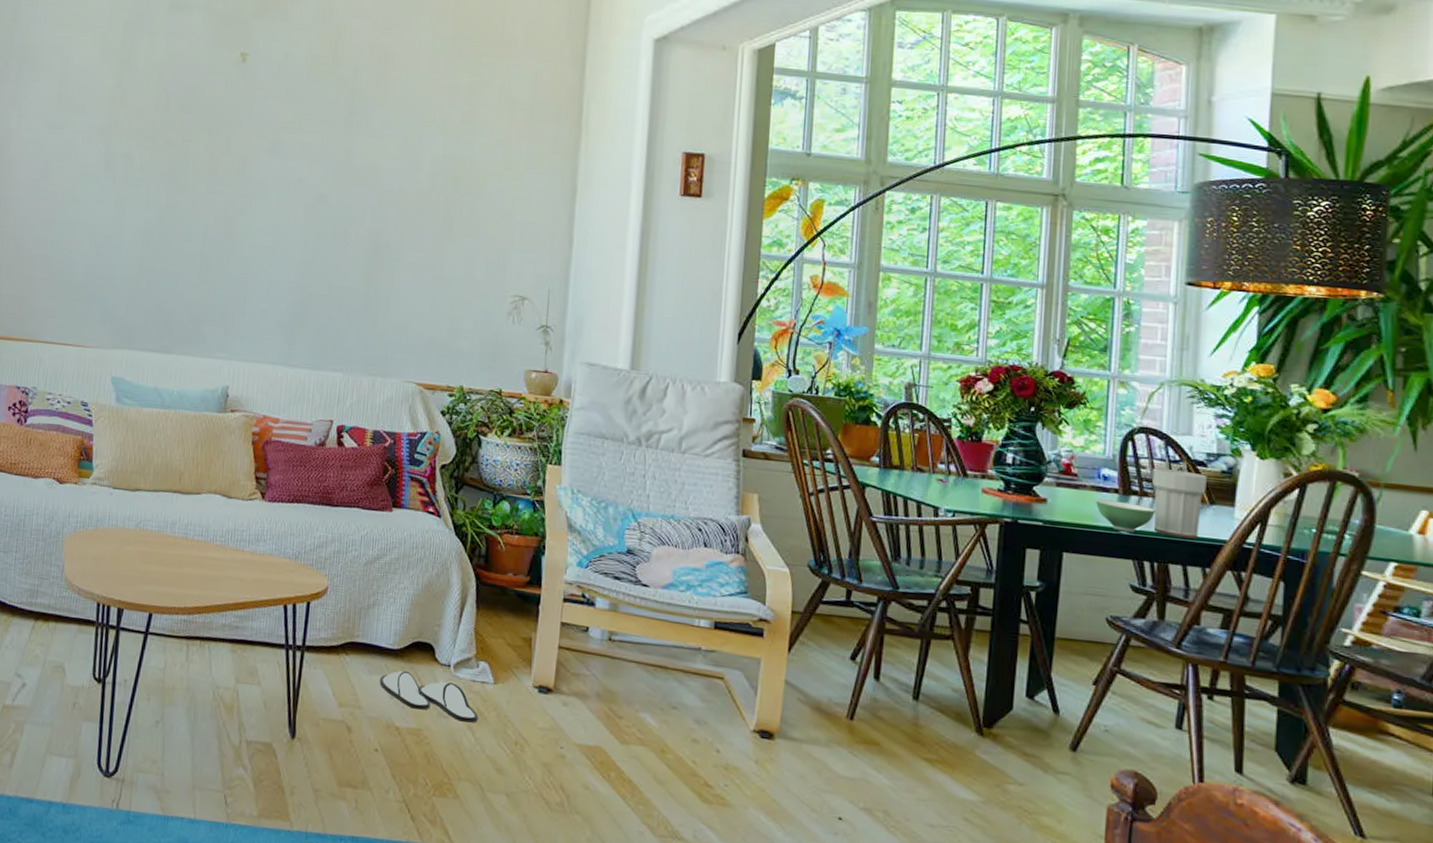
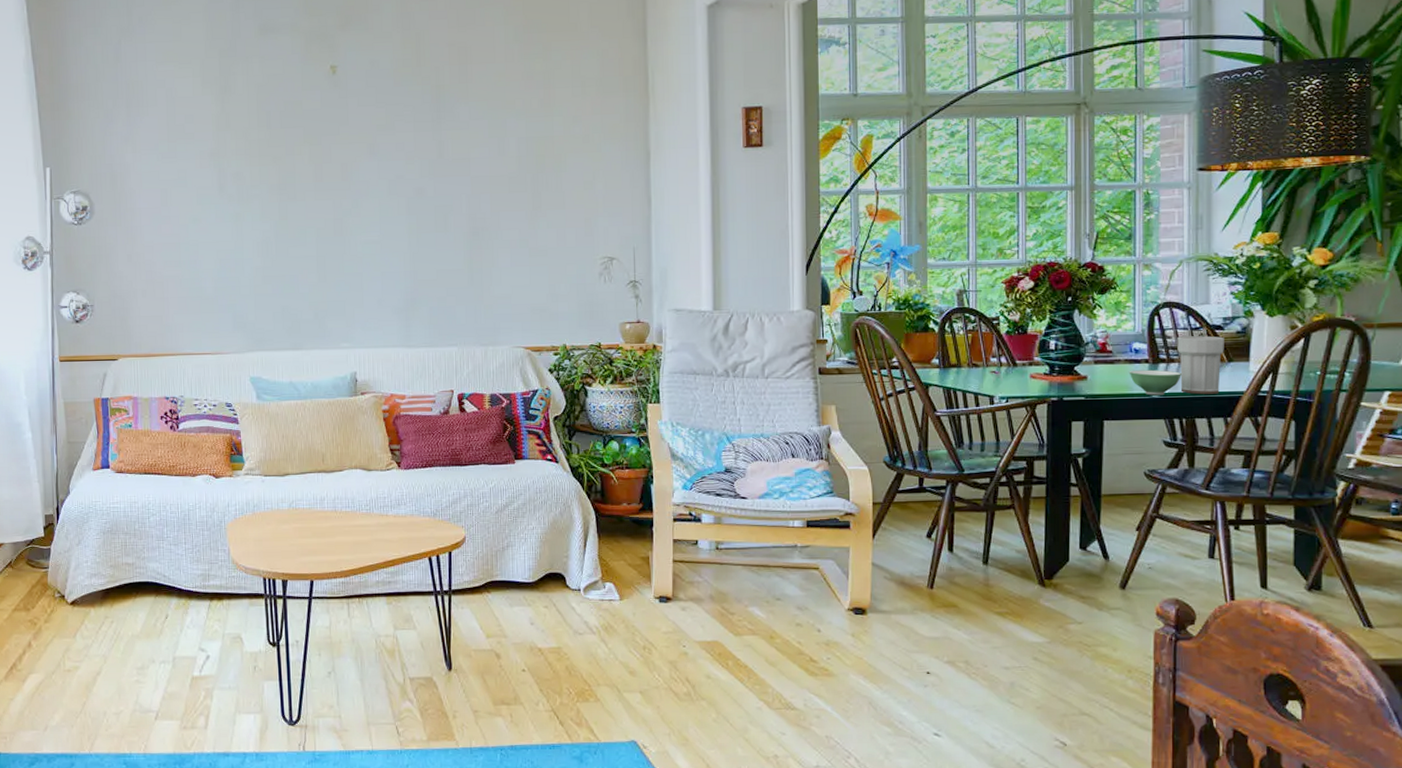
slippers: present [379,670,478,723] -> none [520,599,609,636]

